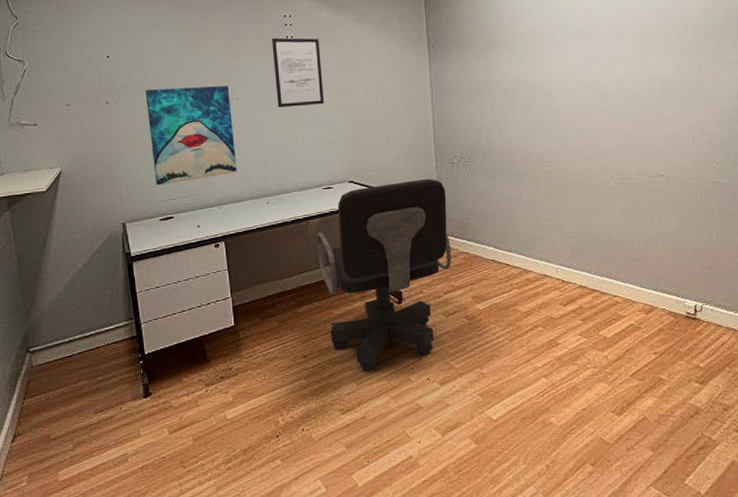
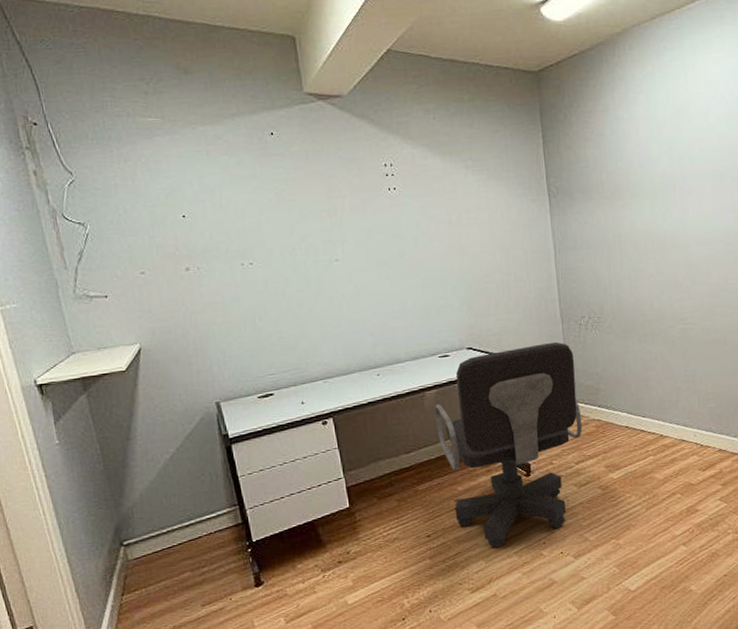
wall art: present [145,86,237,186] -> none [230,246,342,360]
wall art: present [272,37,325,108] -> none [372,189,436,269]

